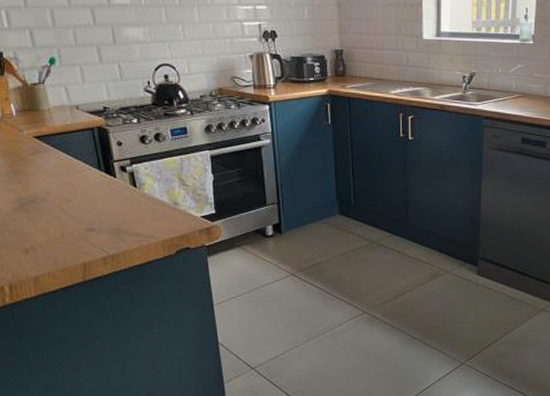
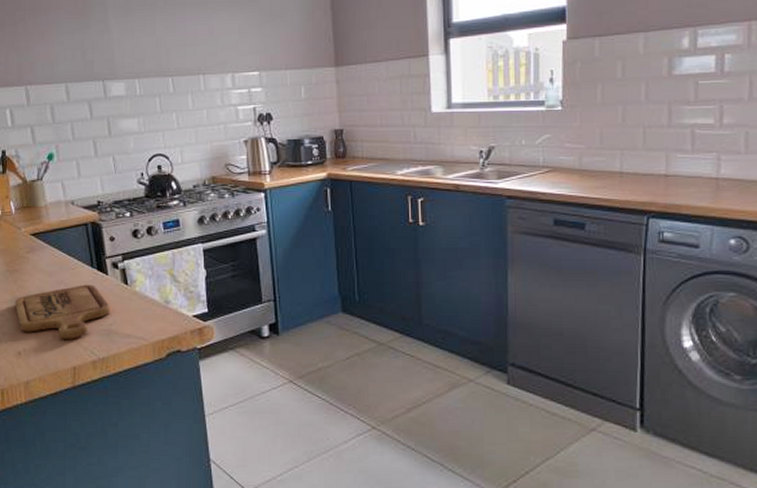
cutting board: none [19,186,119,238] -> present [14,284,110,339]

